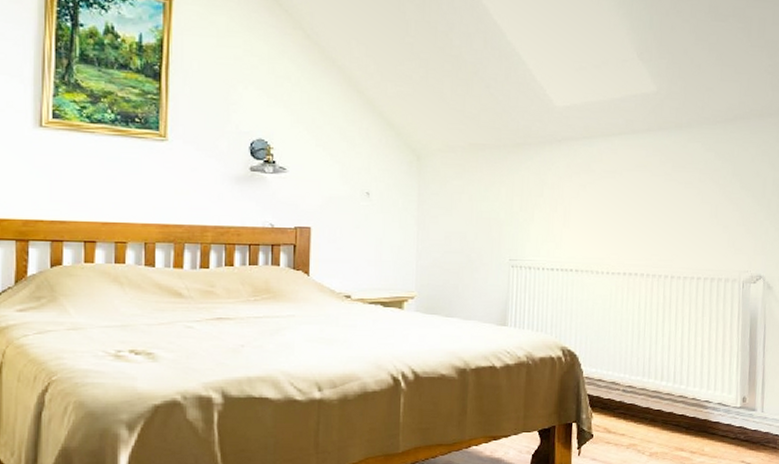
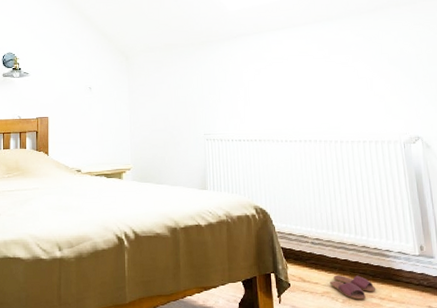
slippers: none [637,426,688,453] -> present [329,275,376,300]

